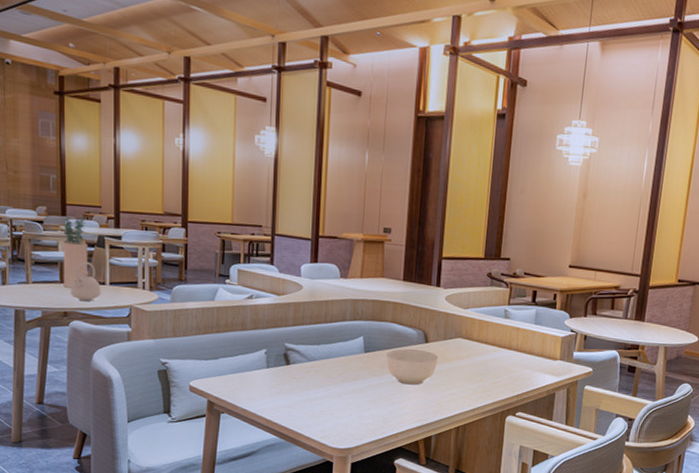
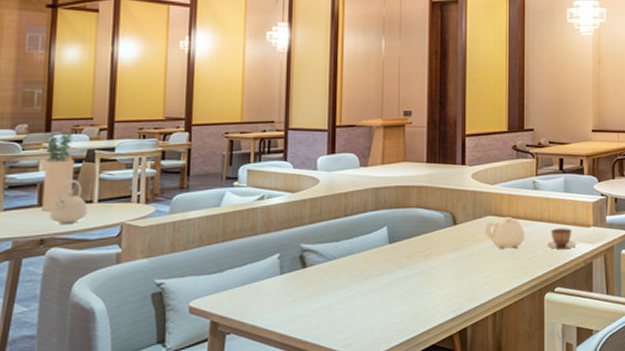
bowl: present [386,349,438,385] -> none [413,234,468,273]
teapot: none [453,340,493,371] -> present [484,216,525,249]
teacup: none [514,357,542,378] -> present [548,228,577,249]

